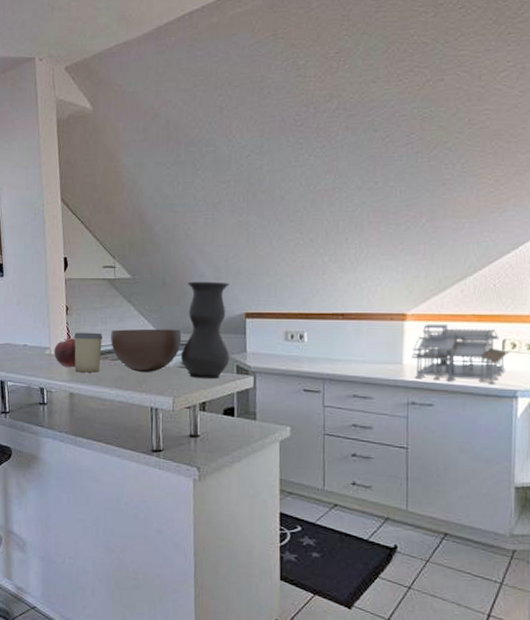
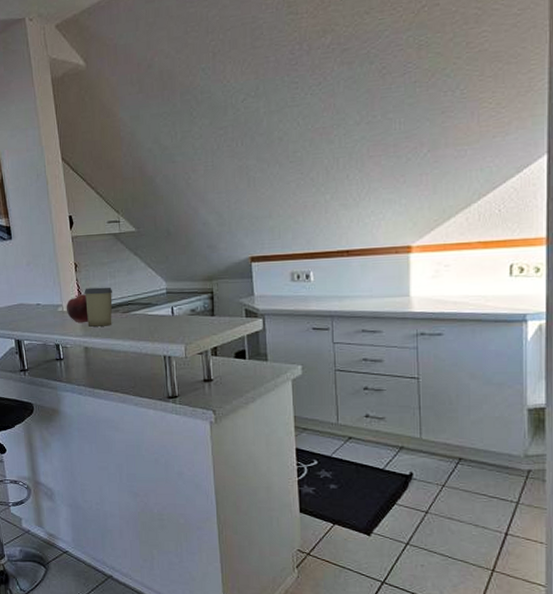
bowl: present [111,328,182,373] -> none [120,278,190,323]
vase: present [180,281,230,380] -> none [189,228,238,325]
dish rack: present [411,323,510,385] -> none [418,253,518,311]

